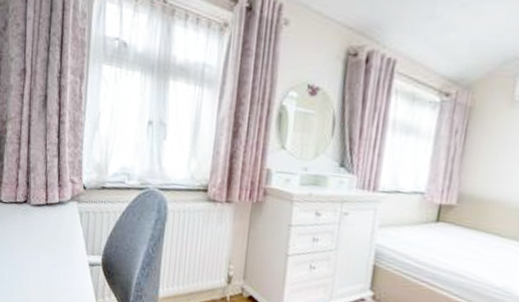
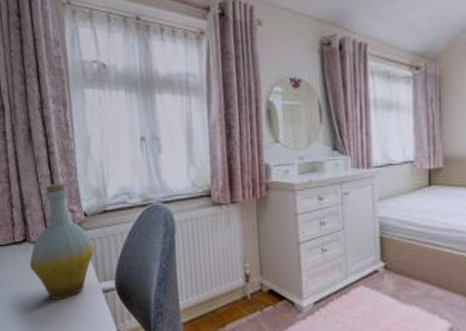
bottle: none [26,152,88,265] -> present [29,183,95,299]

